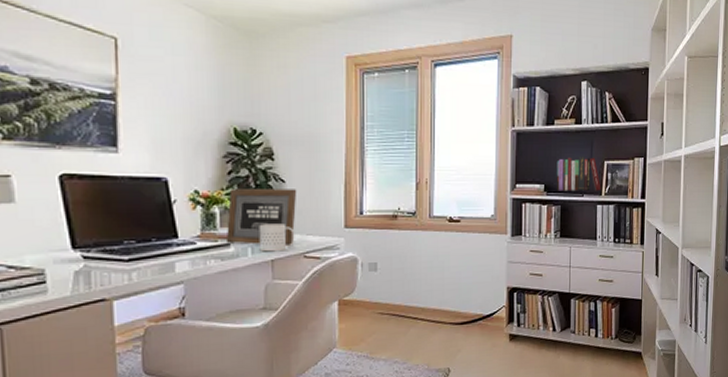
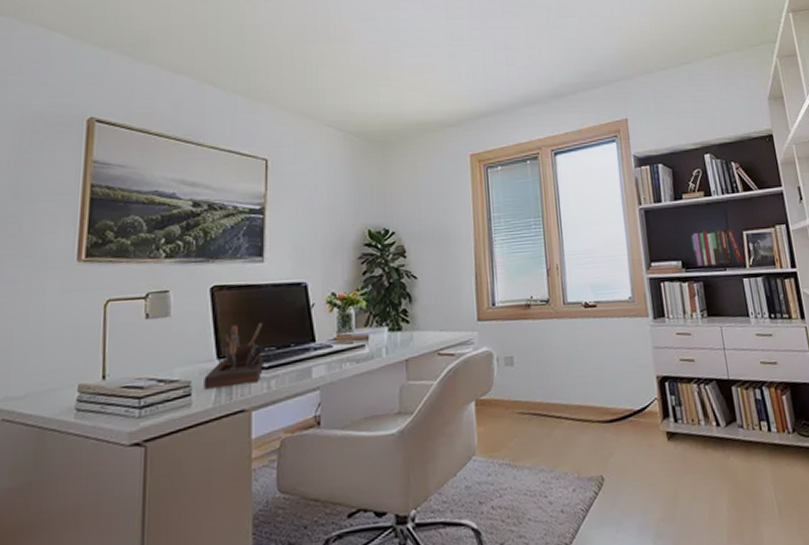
desk organizer: none [59,216,123,278] -> present [204,323,263,390]
picture frame: present [225,189,297,245] -> none [360,284,429,345]
mug: present [259,223,295,252] -> none [392,320,429,352]

